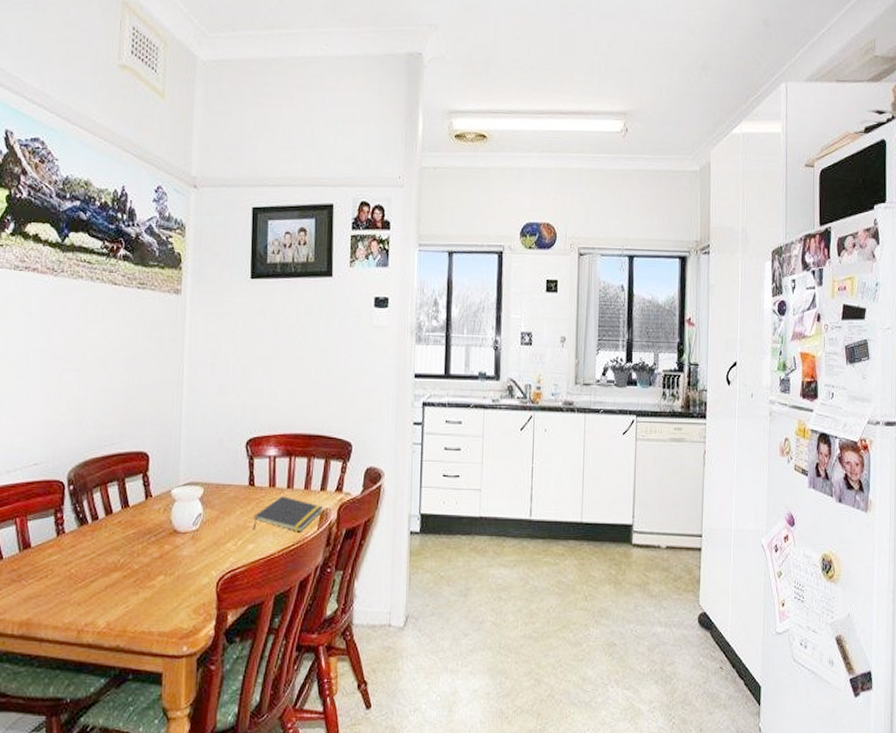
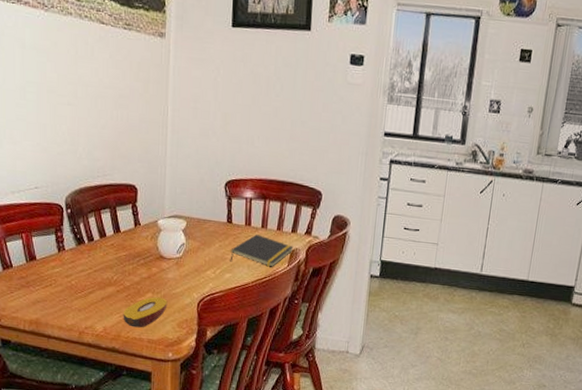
fruit: none [130,579,182,619] -> present [123,297,168,328]

